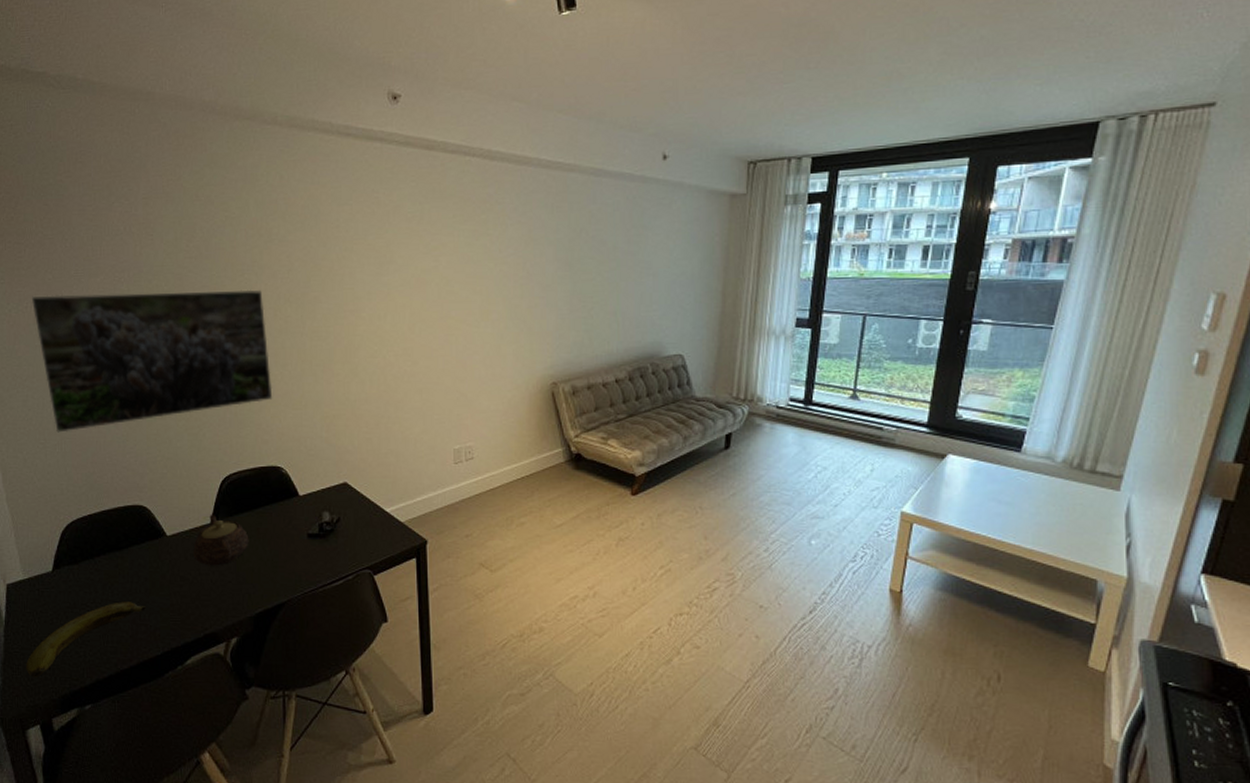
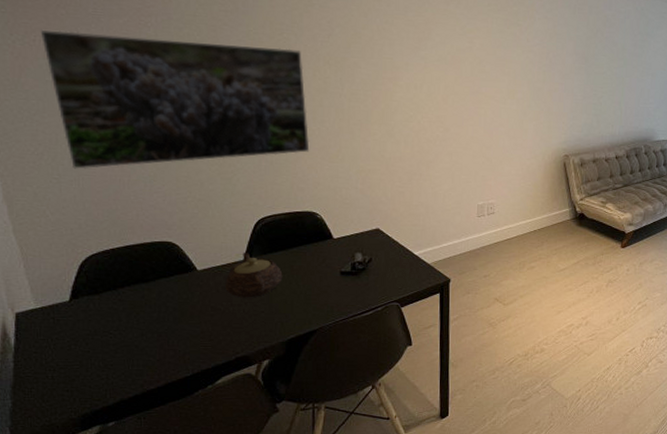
banana: present [26,601,146,678] -> none [40,329,174,399]

